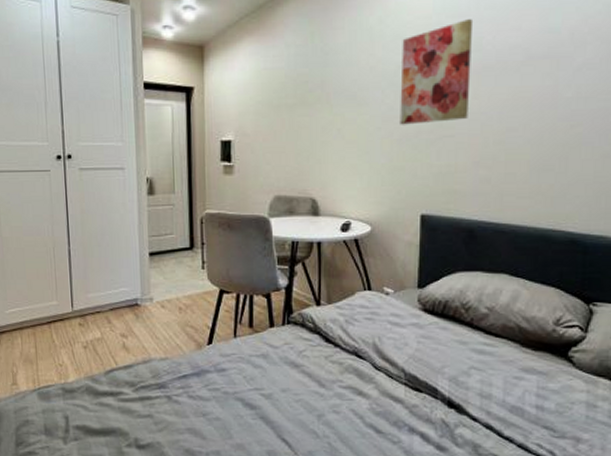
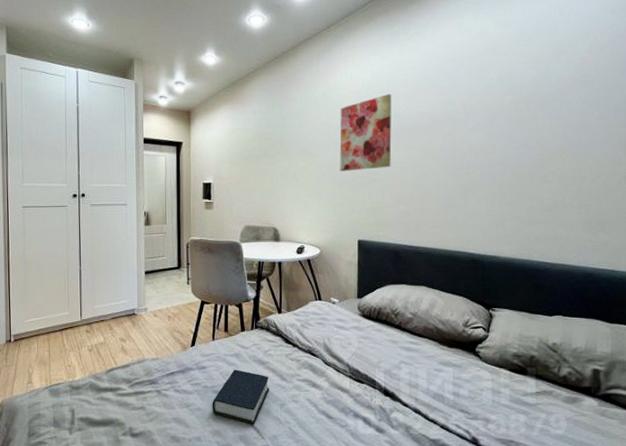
book: none [234,373,305,437] -> present [212,369,270,424]

